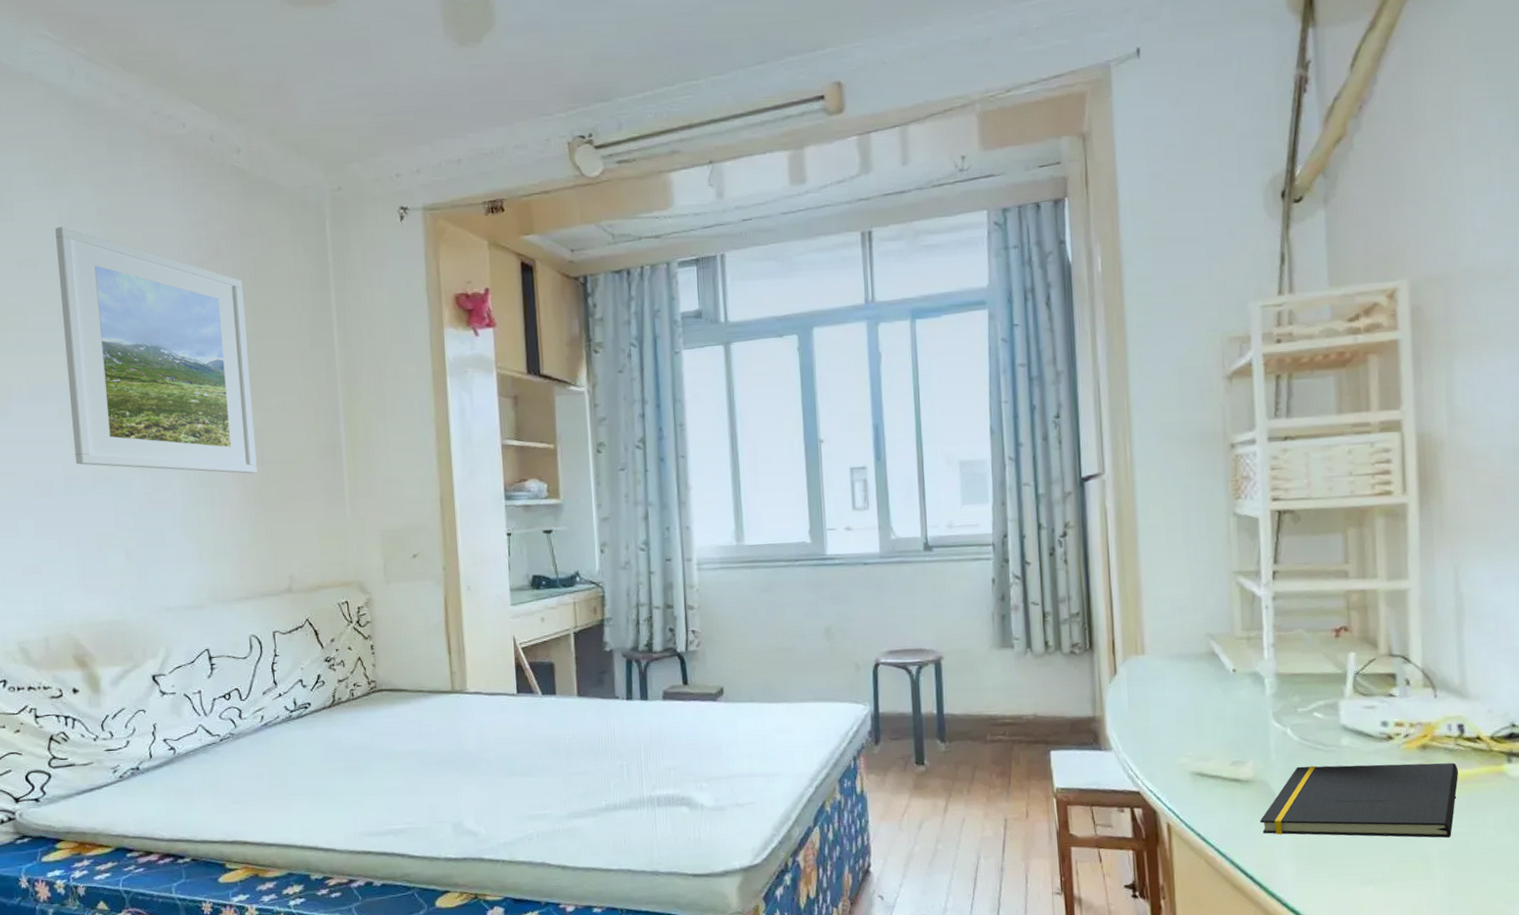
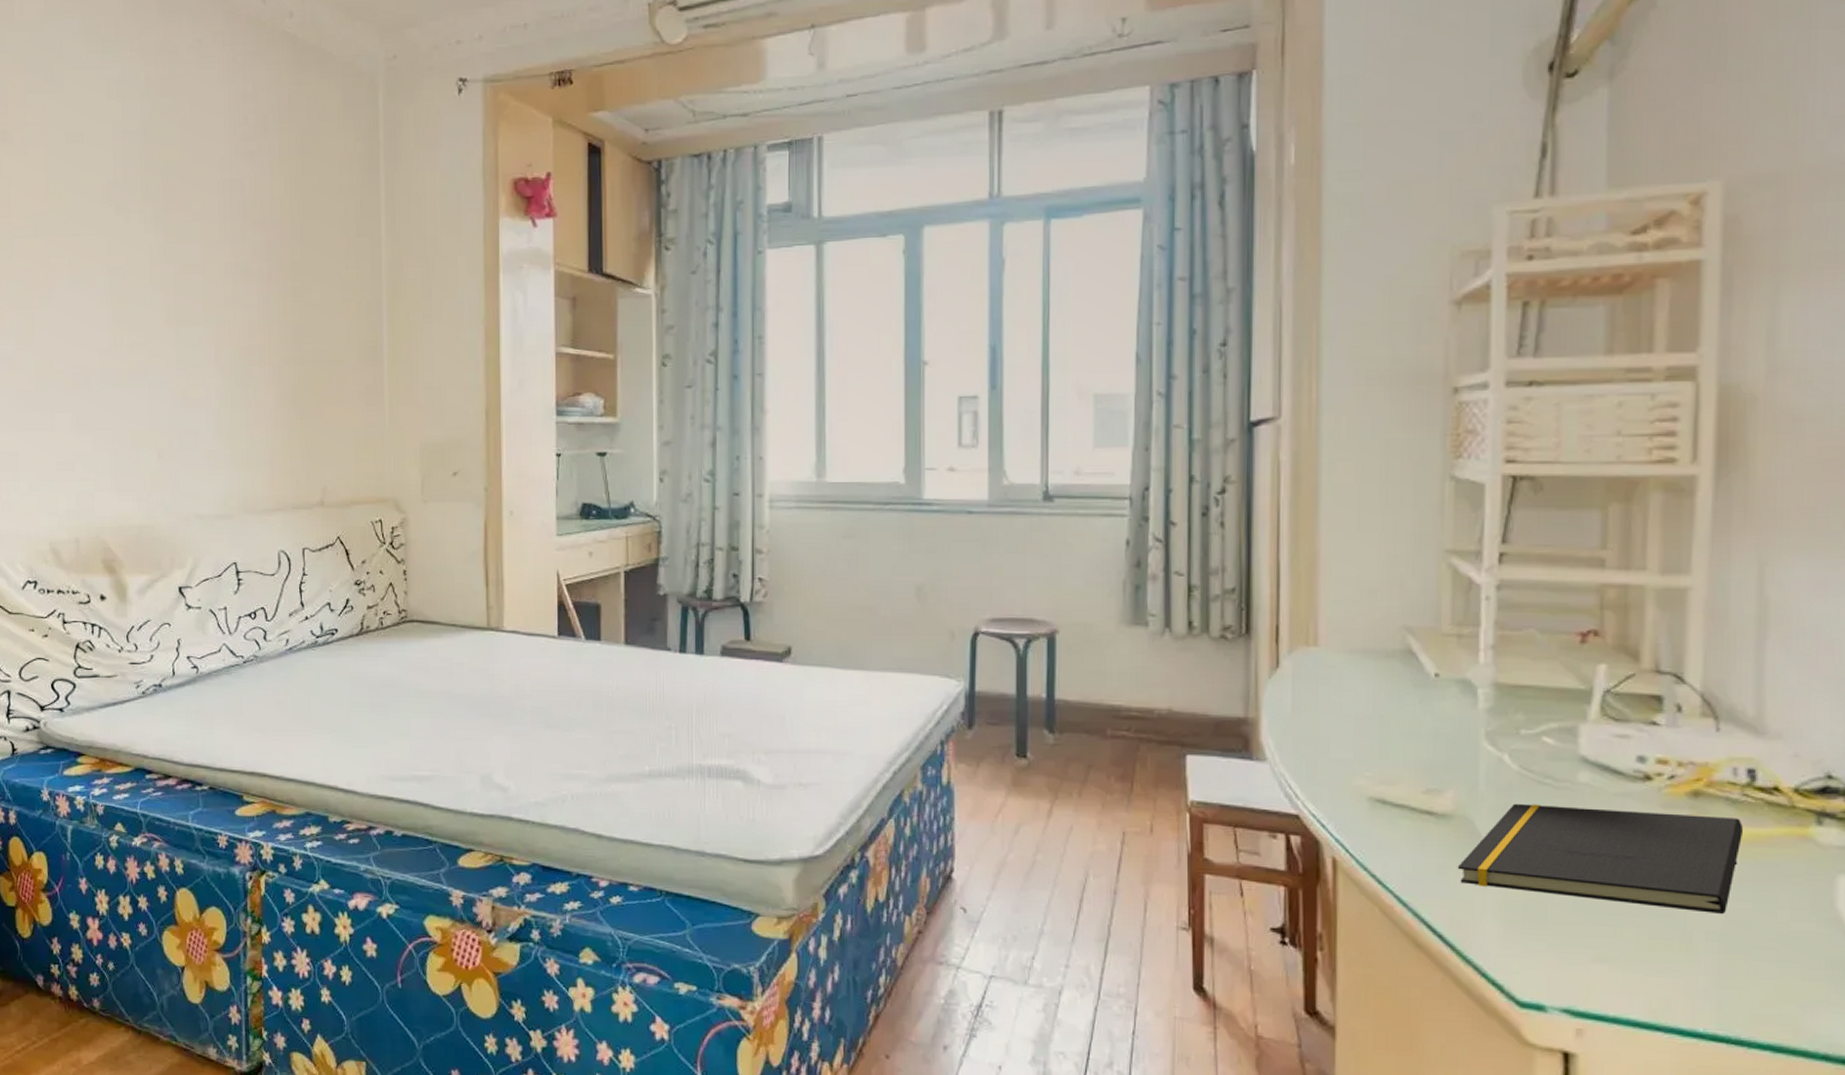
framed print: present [55,226,257,474] -> none [103,97,295,374]

